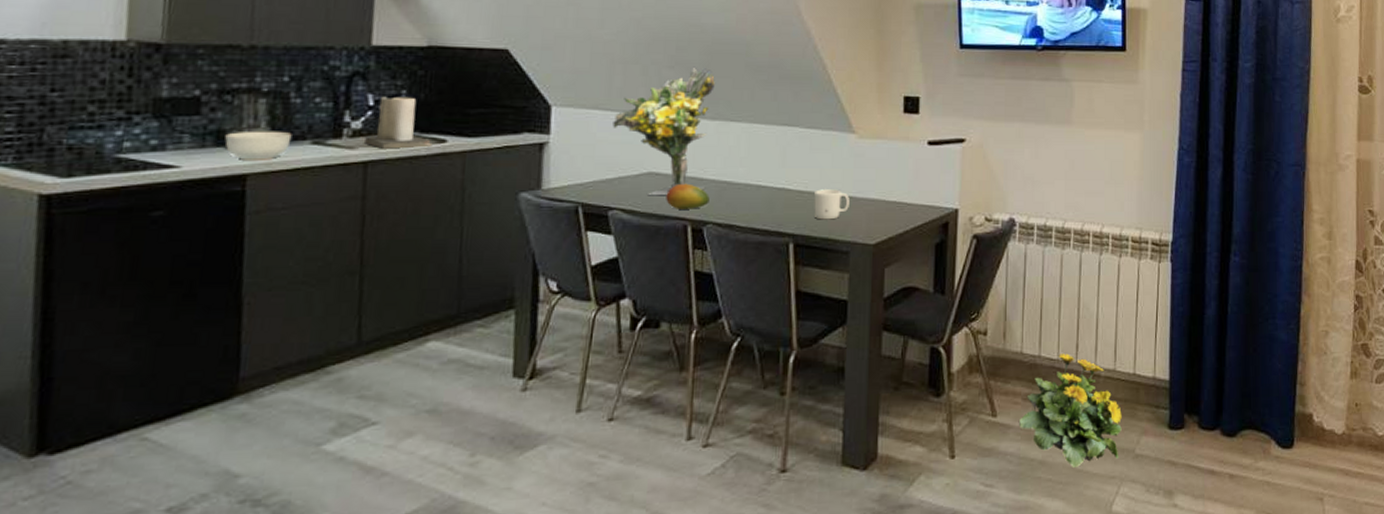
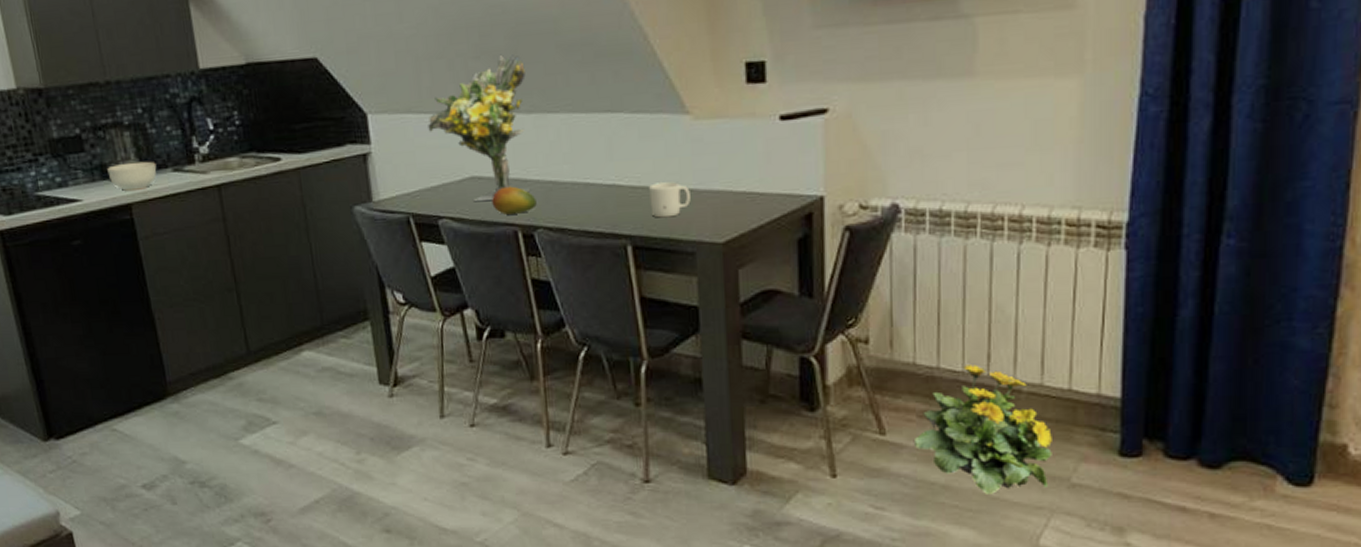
paper towel roll: present [365,96,433,149] -> none [213,117,270,172]

